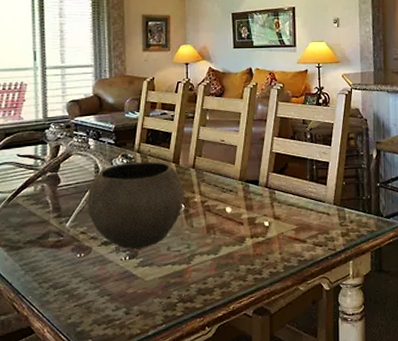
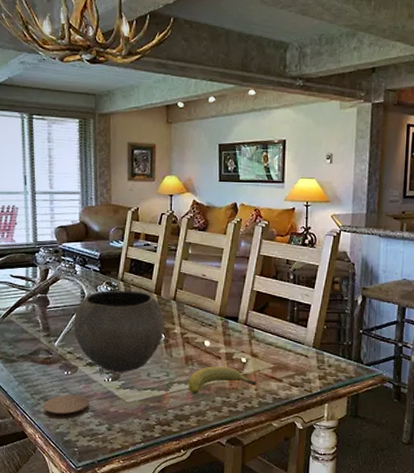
coaster: none [52,278,105,309] -> present [43,394,90,420]
fruit: none [211,232,281,266] -> present [188,366,257,396]

